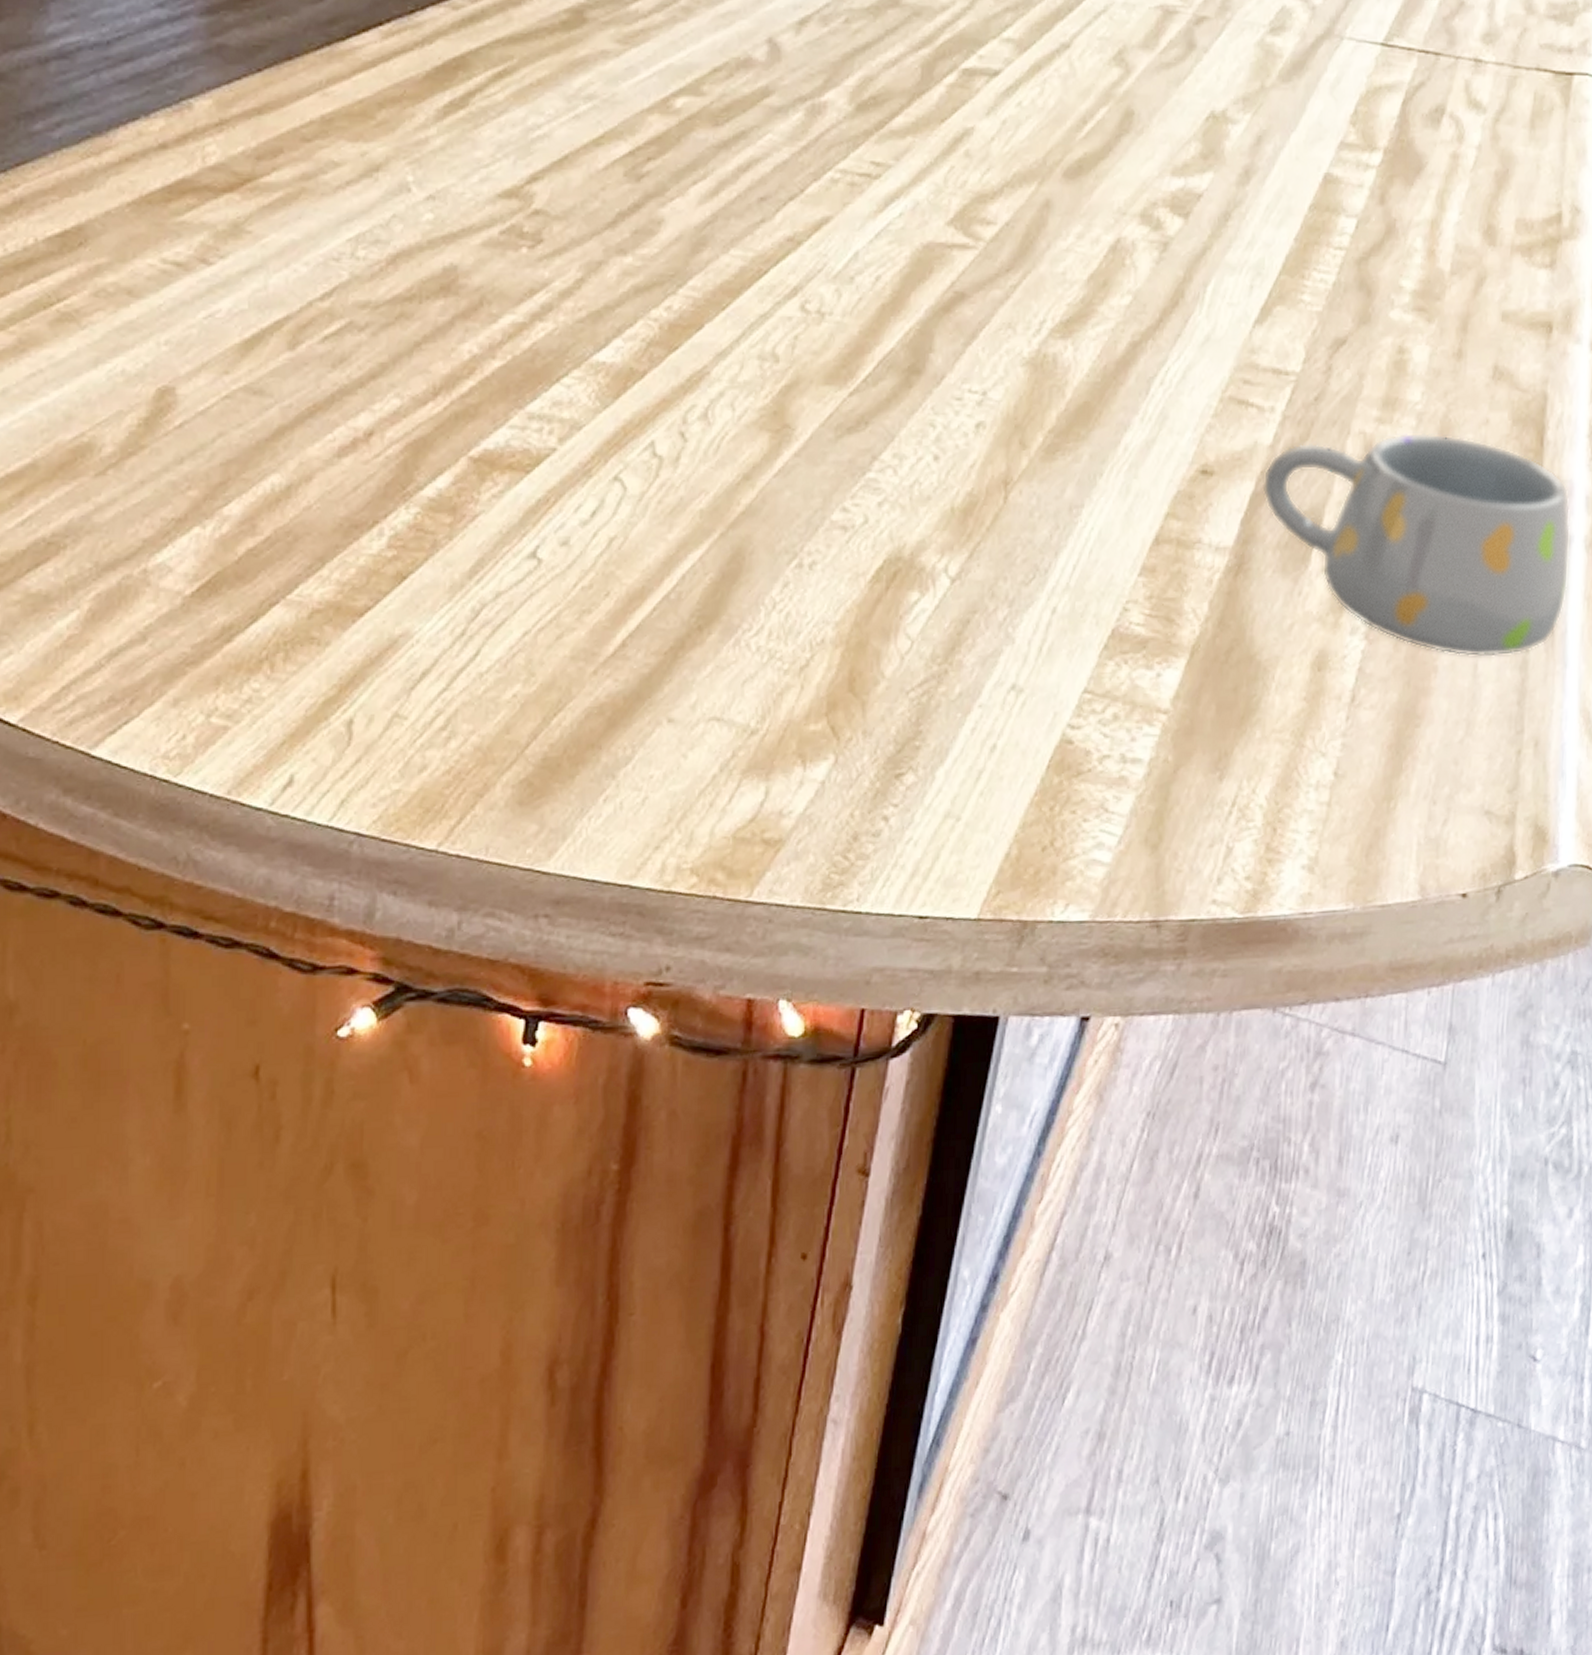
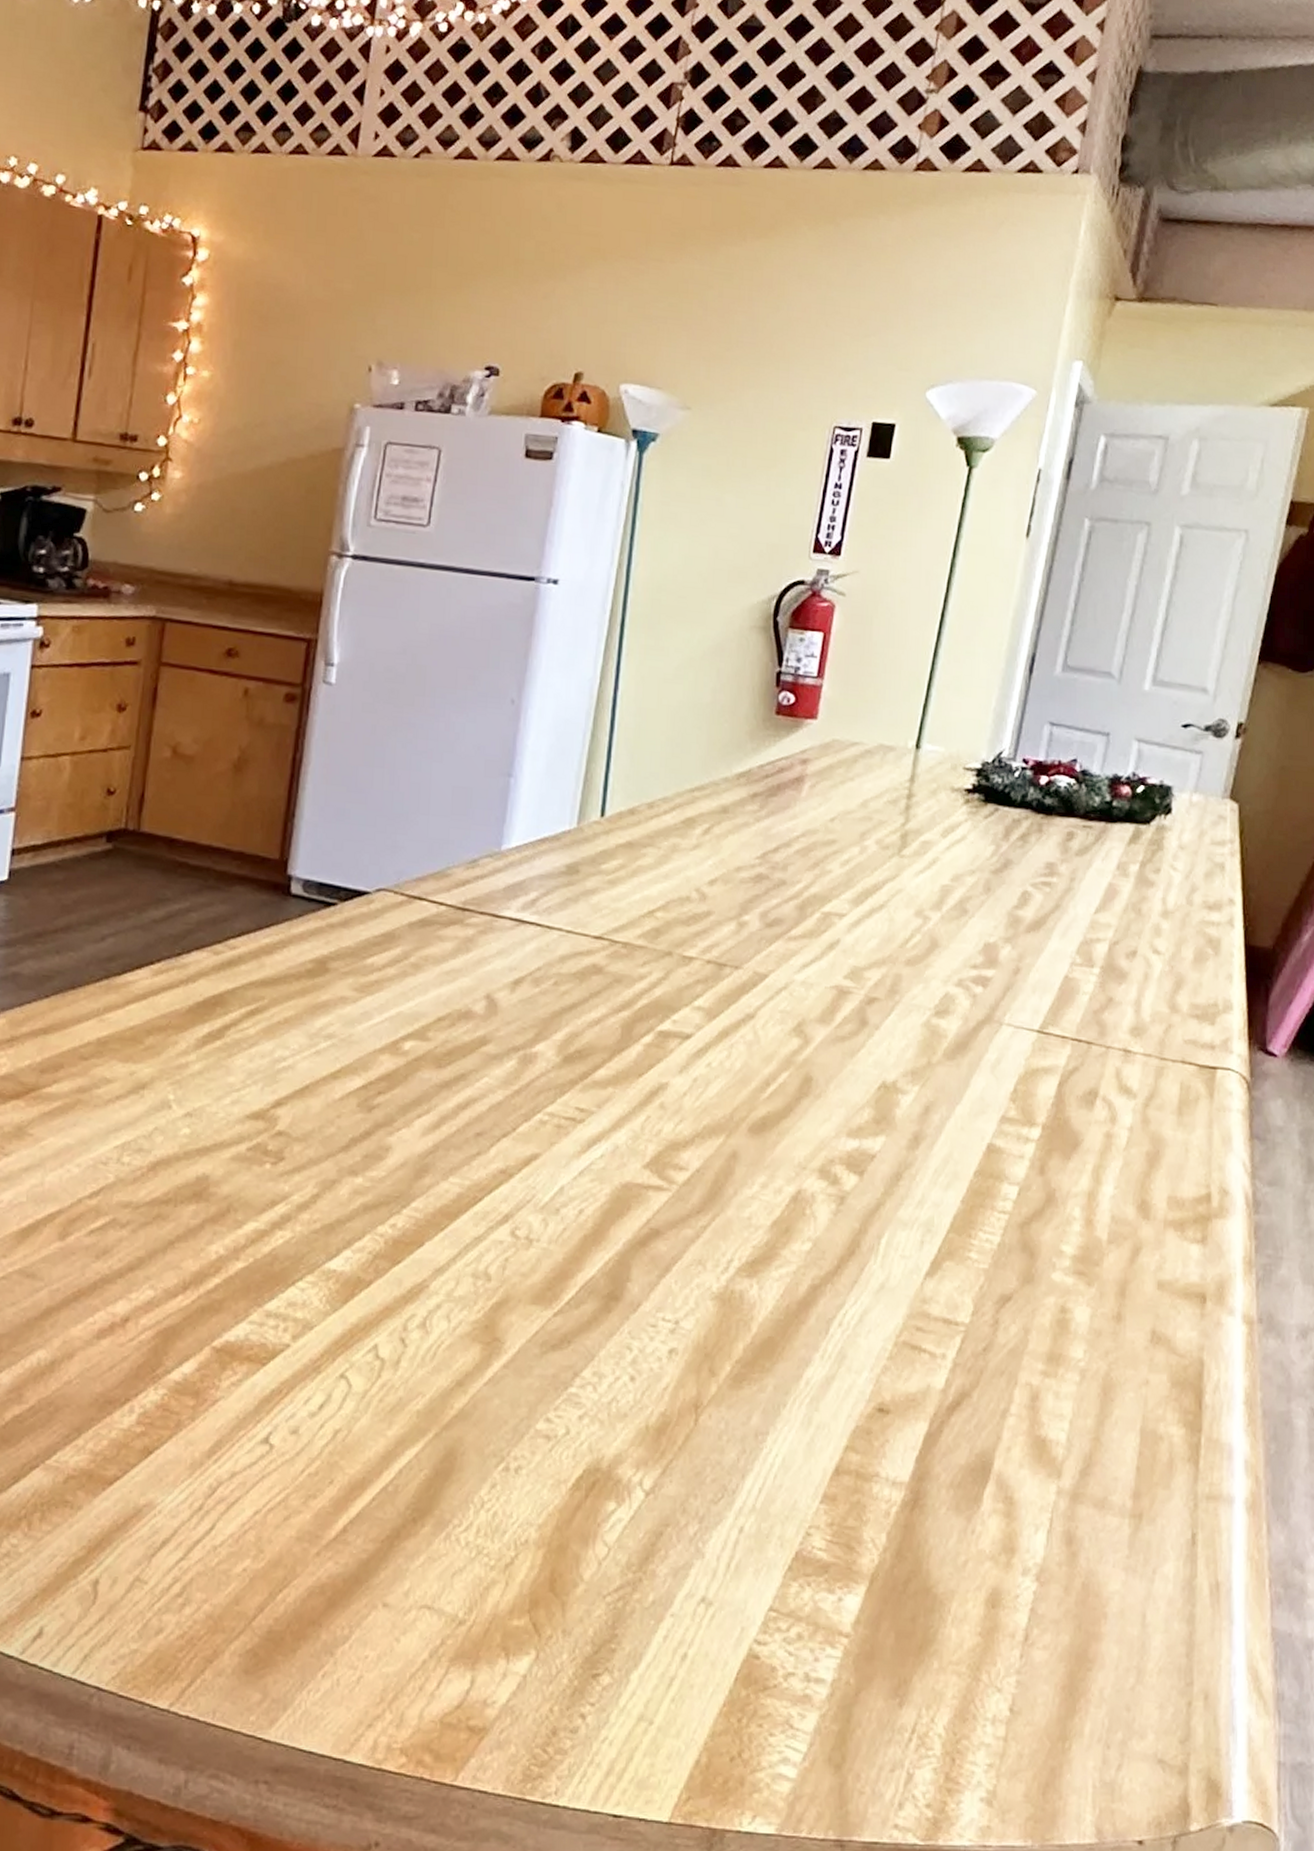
mug: present [1262,432,1571,657] -> none [935,1387,1232,1609]

